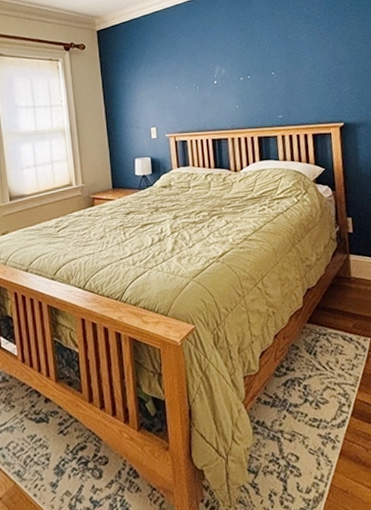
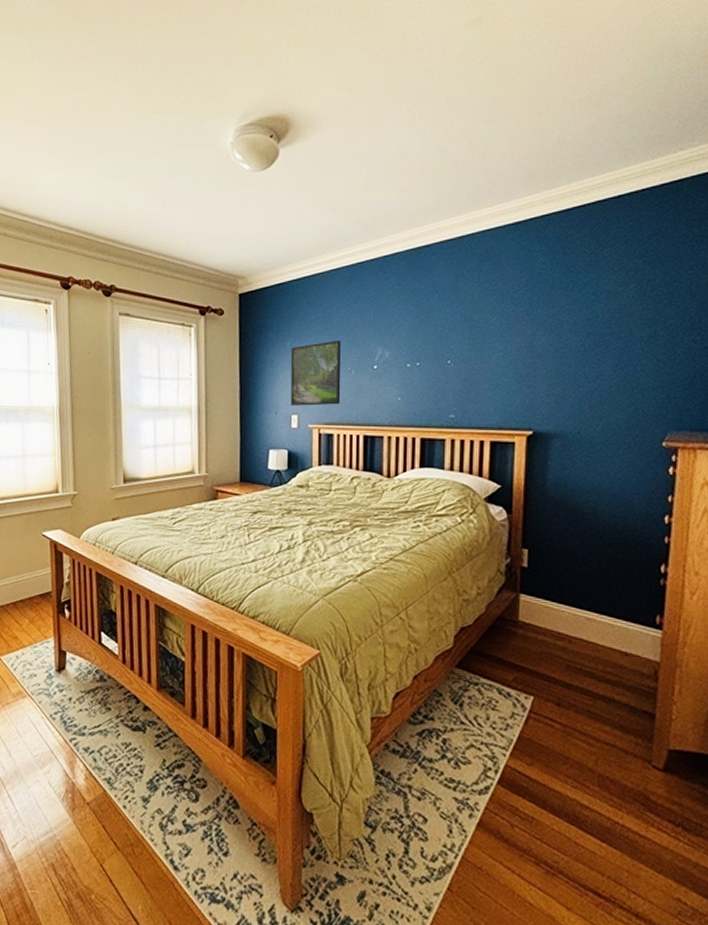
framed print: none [144,63,190,120] -> present [290,340,341,406]

